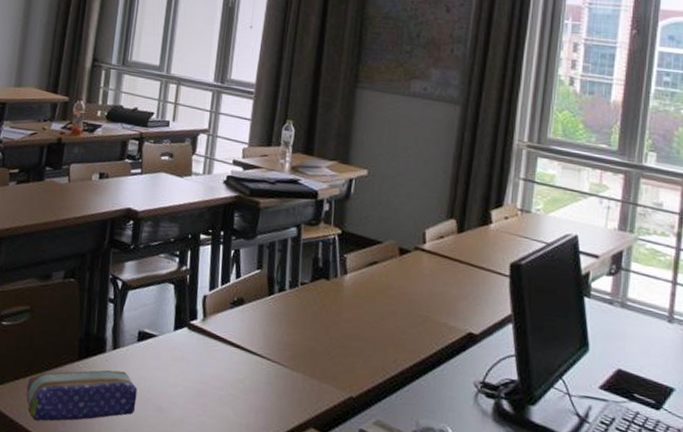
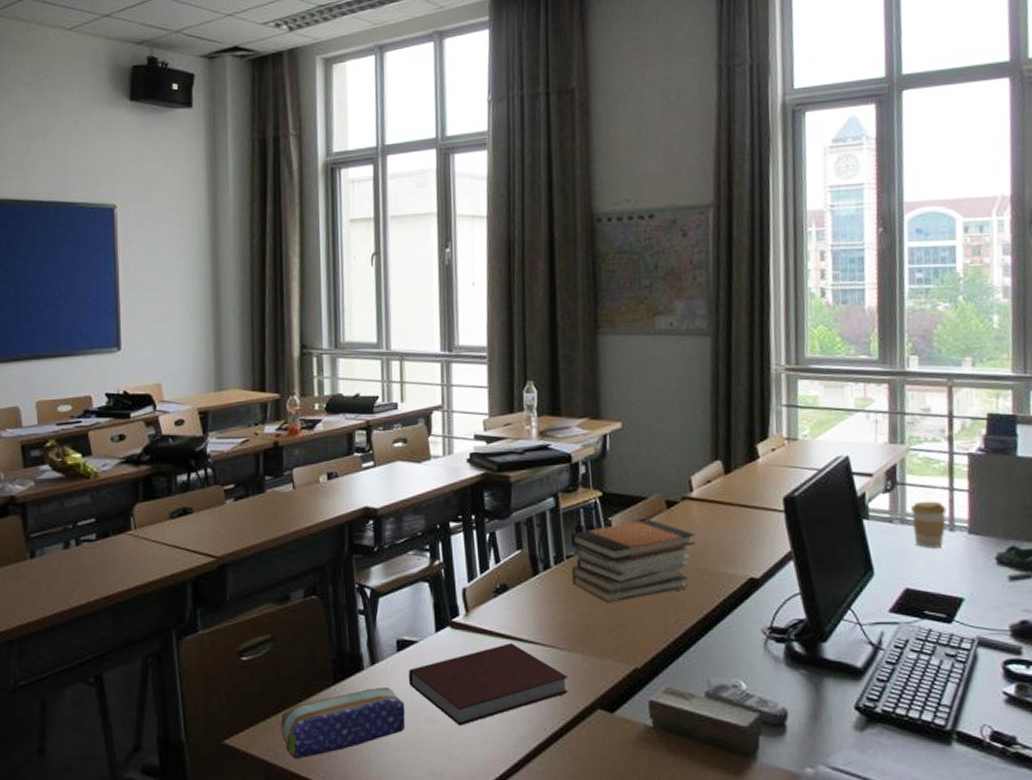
notebook: none [143,352,287,419] -> present [408,643,568,726]
book stack: none [302,261,422,333] -> present [570,520,695,603]
coffee cup: none [631,289,668,337] -> present [910,501,947,548]

